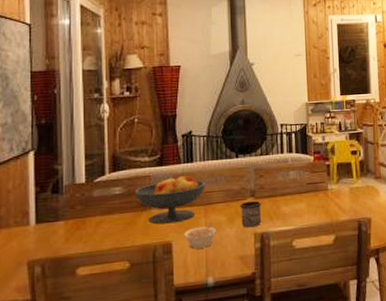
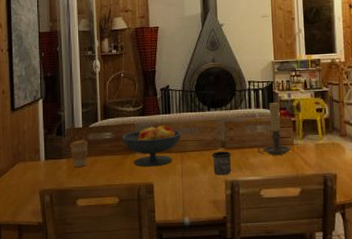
coffee cup: none [69,196,92,230] -> present [70,139,88,167]
legume: present [184,222,217,249] -> none [163,168,192,191]
candle holder: none [290,145,325,202] -> present [257,102,291,155]

